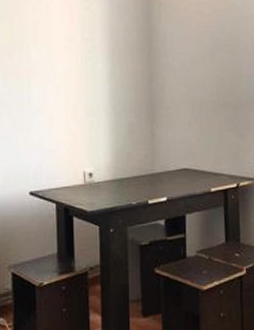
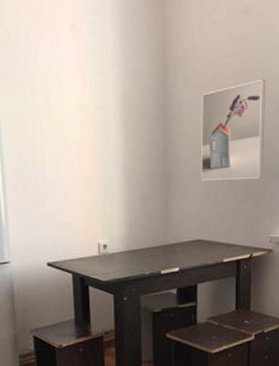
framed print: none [183,17,245,110] -> present [200,78,265,181]

